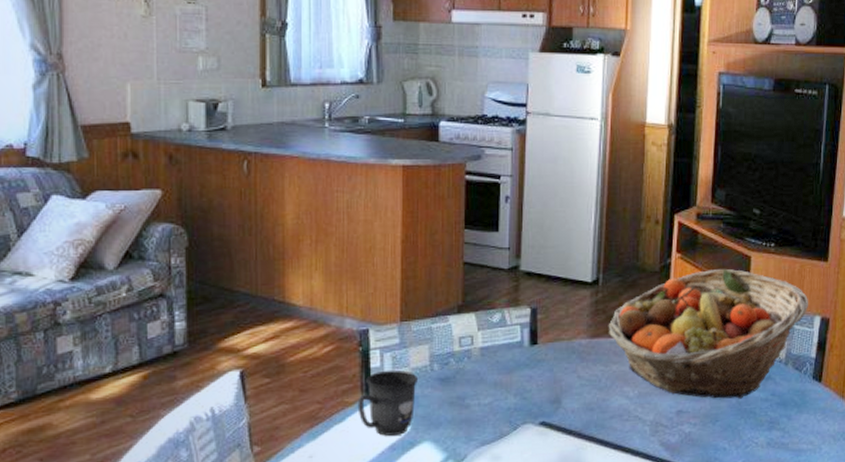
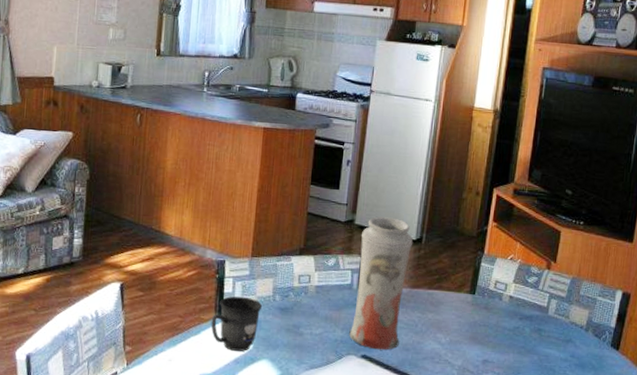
vase: none [523,259,589,414] -> present [349,216,414,350]
fruit basket: present [608,268,809,399] -> none [426,239,612,356]

